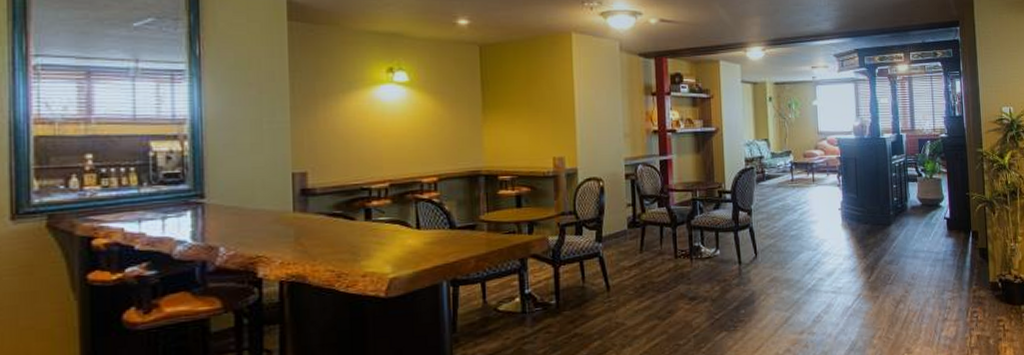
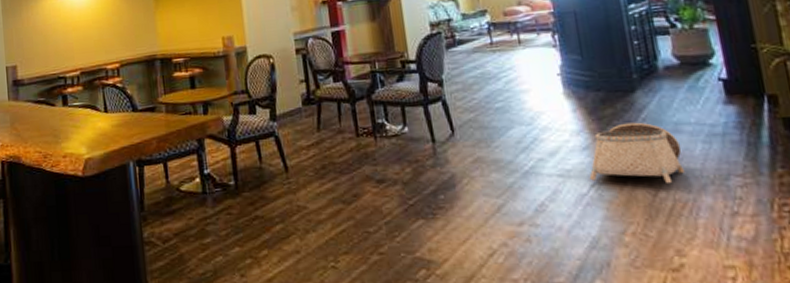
basket: none [854,249,918,298] -> present [589,122,686,185]

